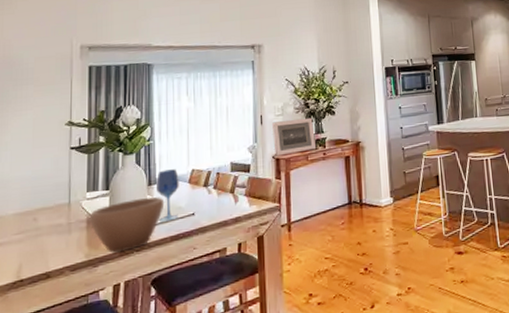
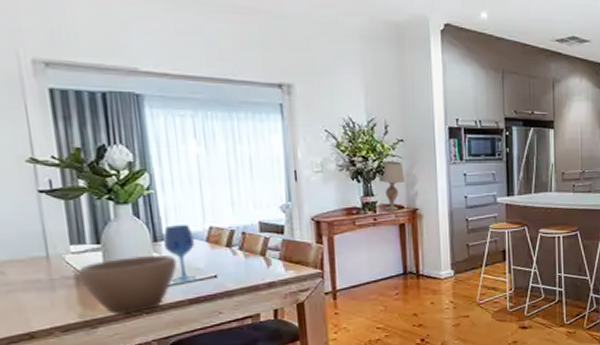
picture frame: present [271,117,317,156] -> none [308,177,366,218]
table lamp: none [328,100,349,146] -> present [379,161,405,212]

